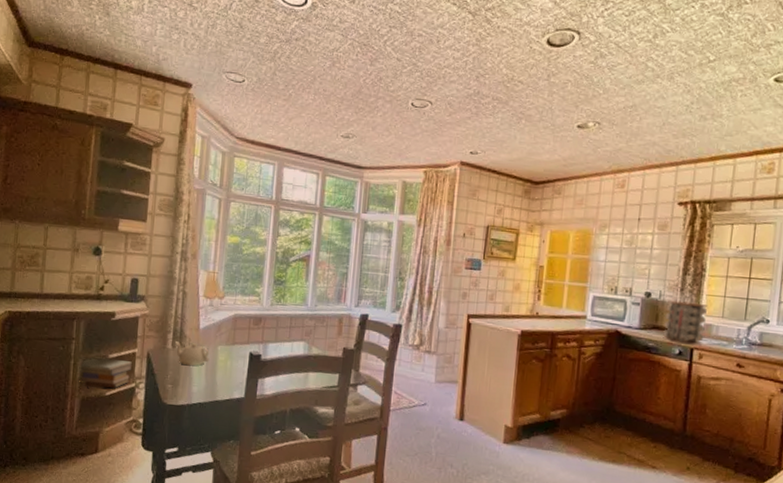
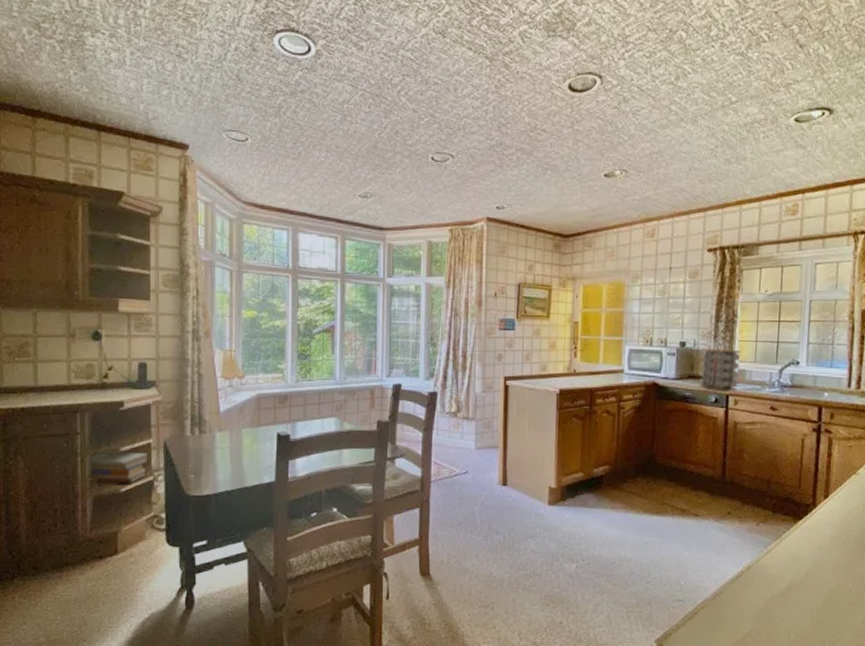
teapot: present [175,341,210,367] -> none [194,428,234,453]

